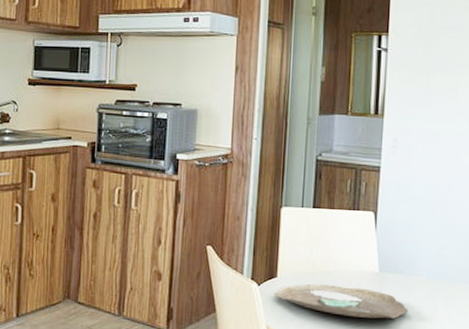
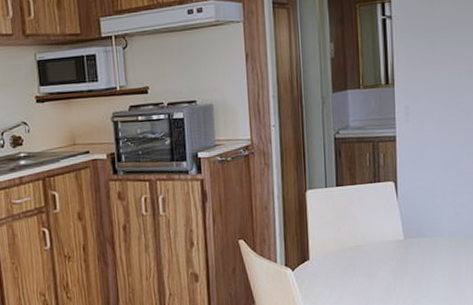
decorative bowl: present [273,284,409,319] -> none [308,256,434,287]

